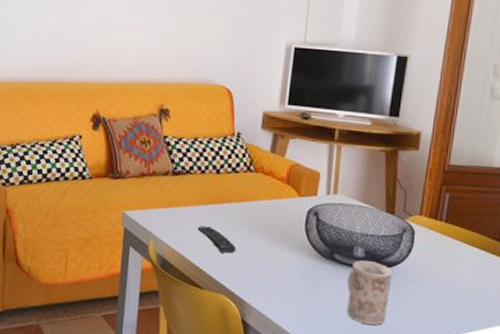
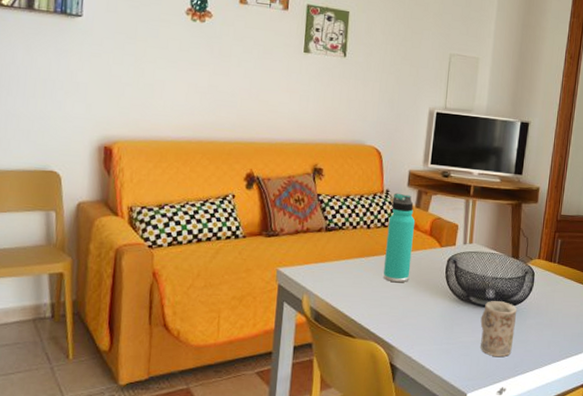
remote control: present [197,226,237,253] -> none [349,278,385,303]
thermos bottle: none [234,136,271,234] -> present [383,193,416,283]

